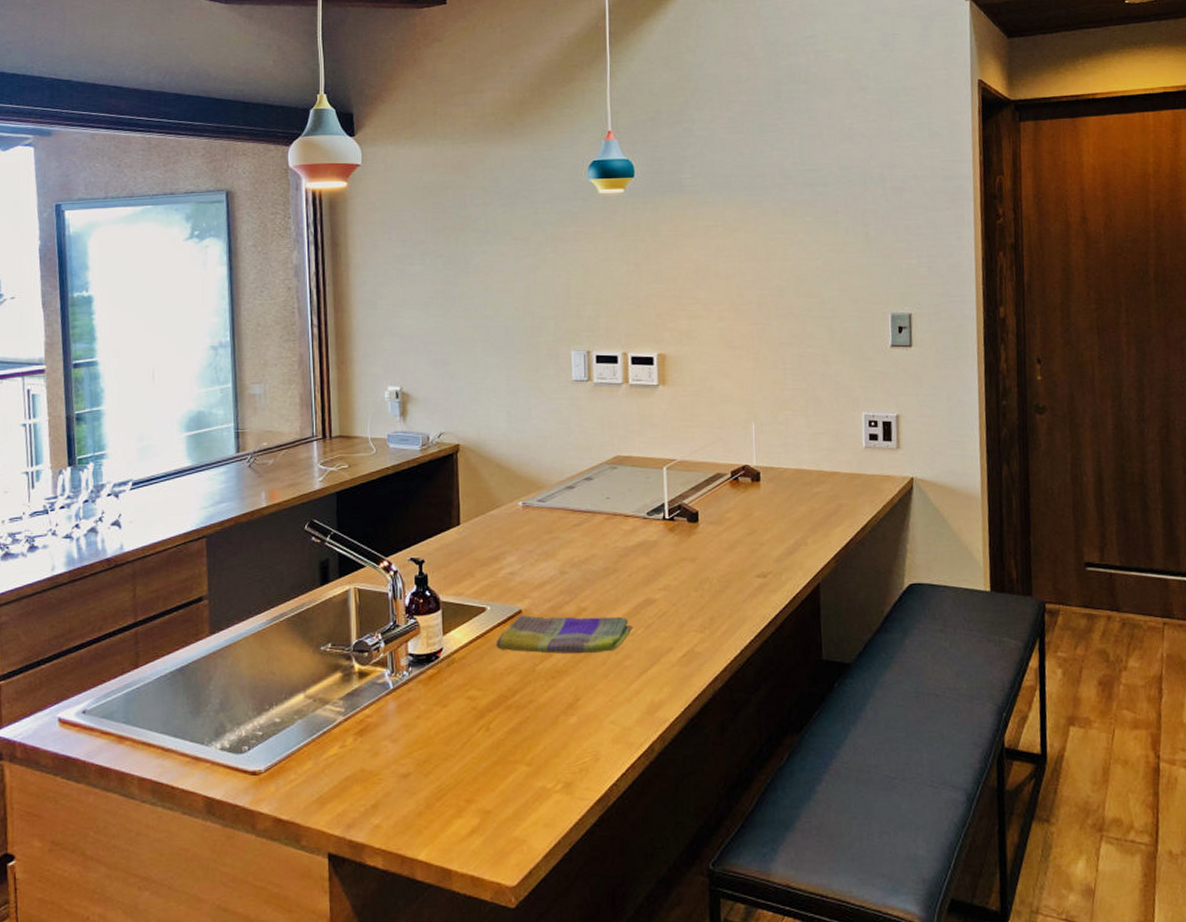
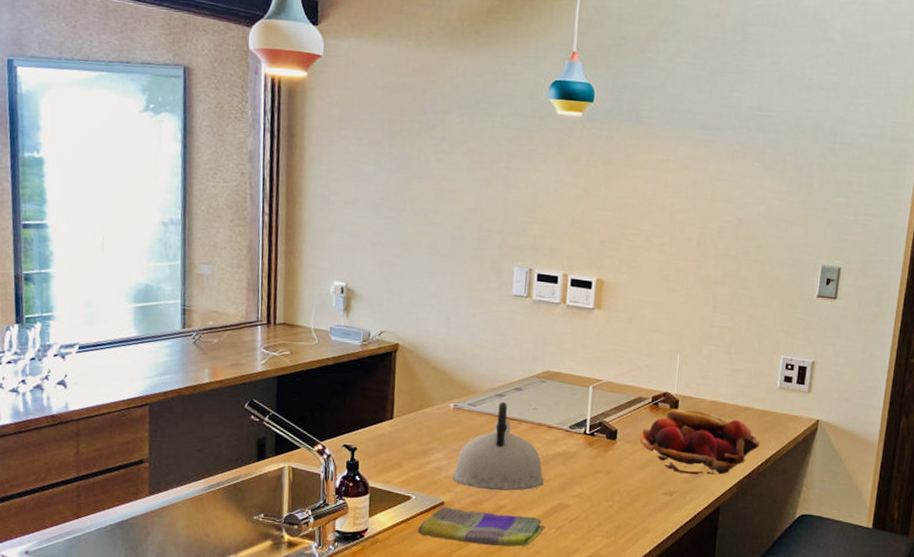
kettle: none [528,493,626,592] -> present [452,401,544,492]
fruit basket: none [723,481,853,552] -> present [639,409,760,475]

